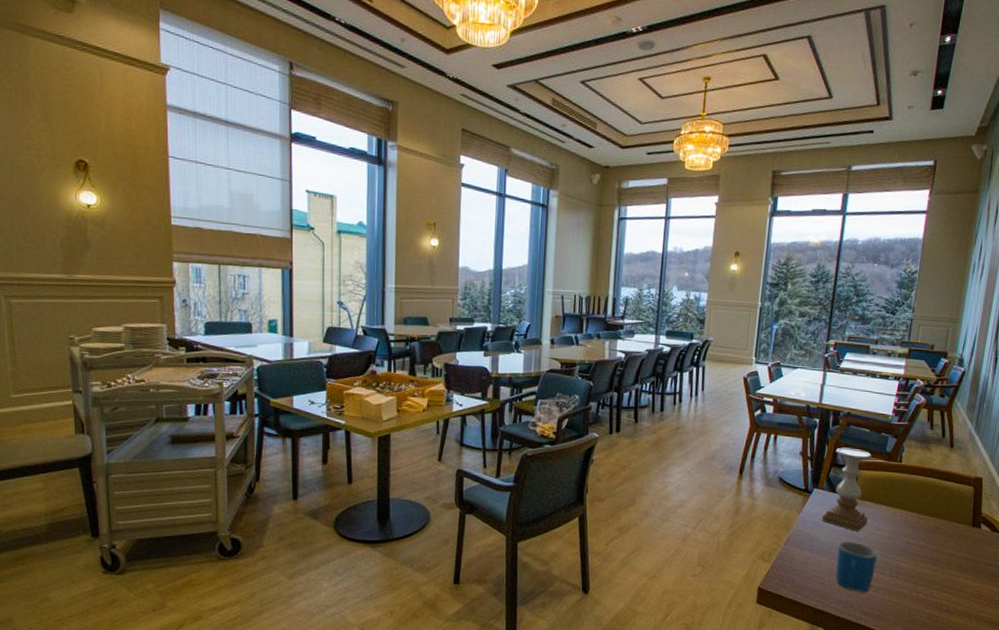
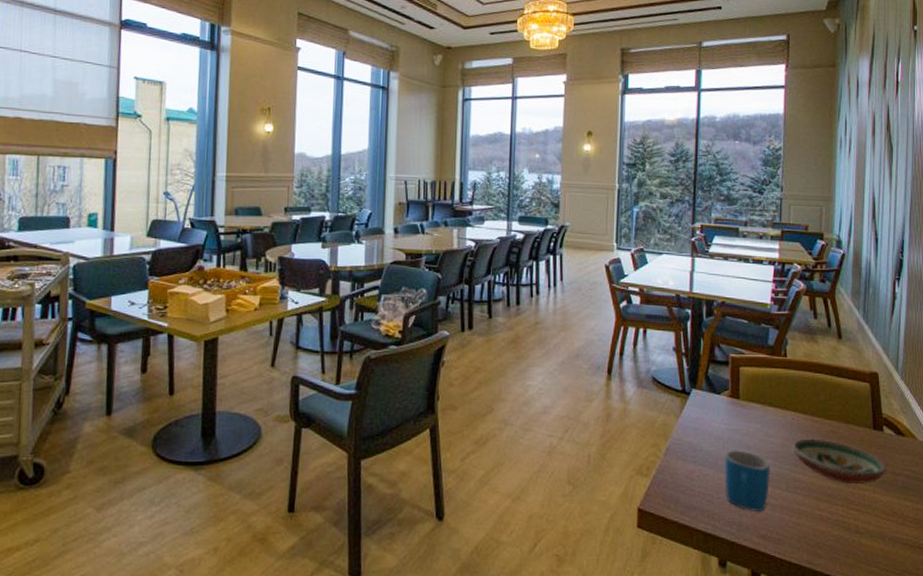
candle holder: present [822,447,872,531] -> none [704,341,755,438]
decorative bowl: none [898,532,980,572] -> present [792,438,886,485]

